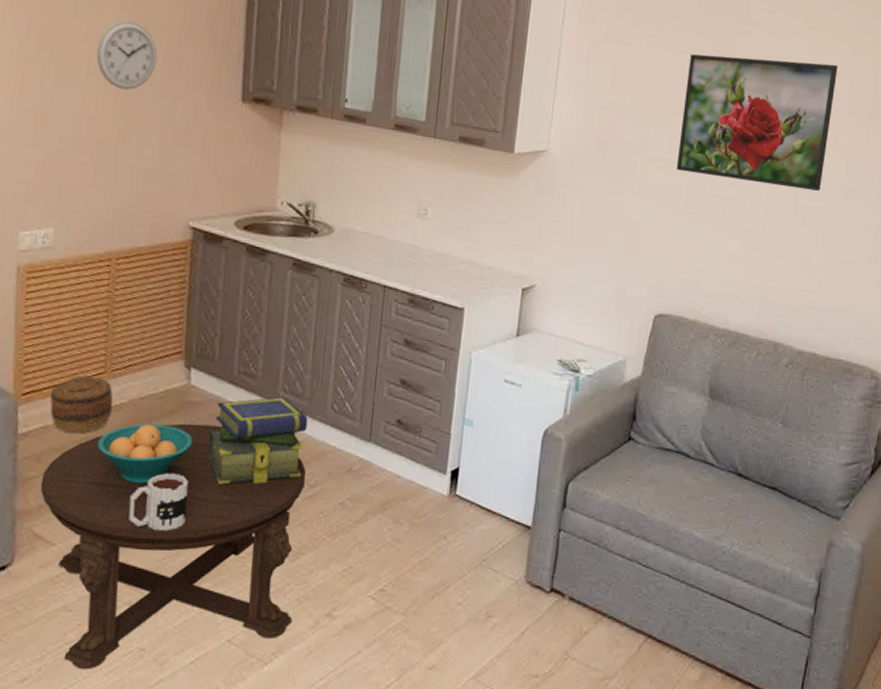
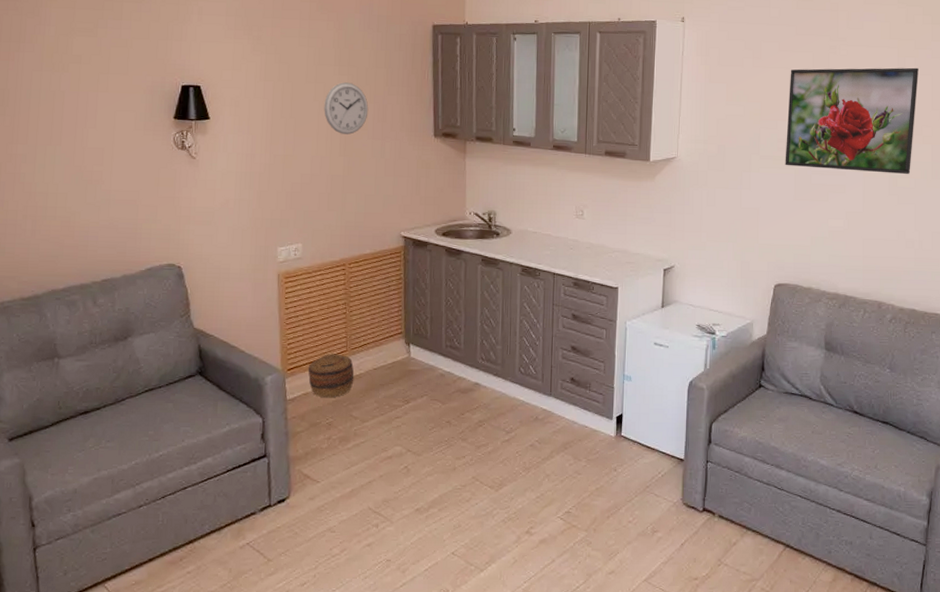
coffee table: present [40,423,306,670] -> none [305,387,503,576]
fruit bowl: present [97,424,193,484] -> none [345,389,415,435]
mug: present [128,473,188,532] -> none [371,425,415,470]
stack of books: present [208,397,308,485] -> none [427,364,501,433]

